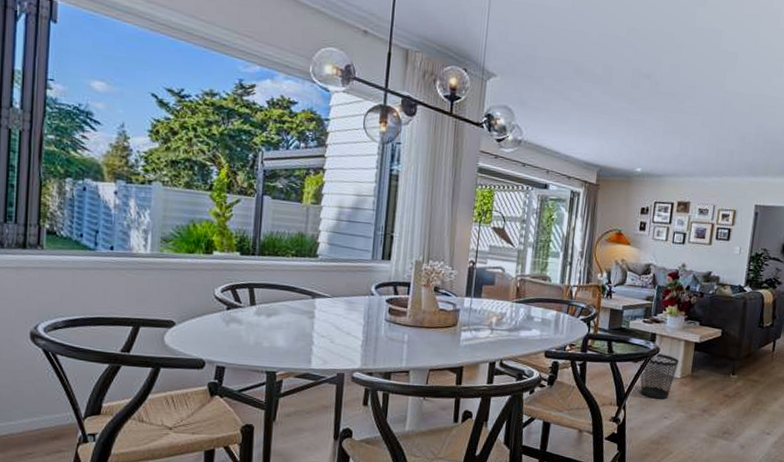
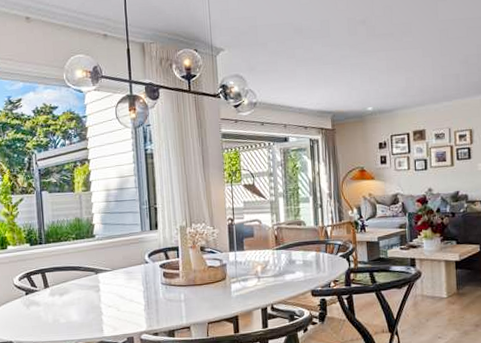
wastebasket: present [639,354,679,399] -> none [404,276,443,321]

